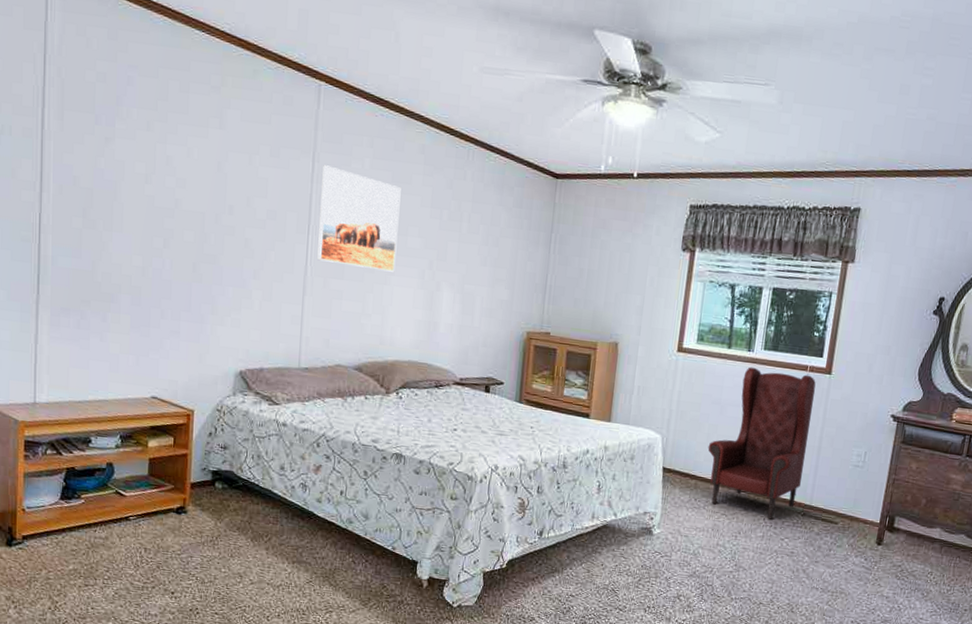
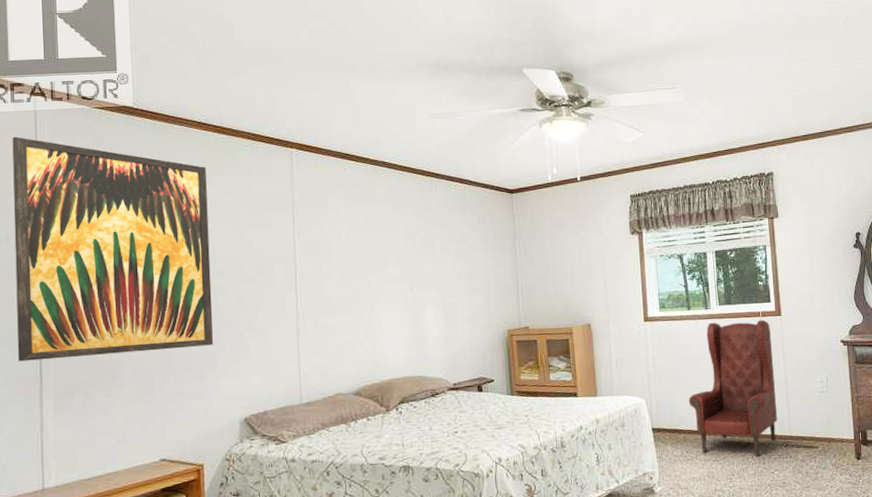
wall art: none [16,13,225,288] -> present [12,136,214,362]
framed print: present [317,165,401,272] -> none [302,218,380,303]

